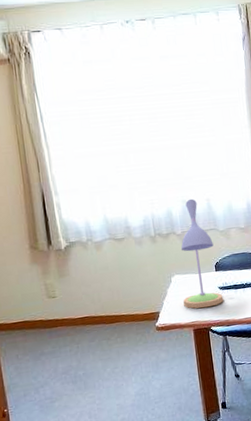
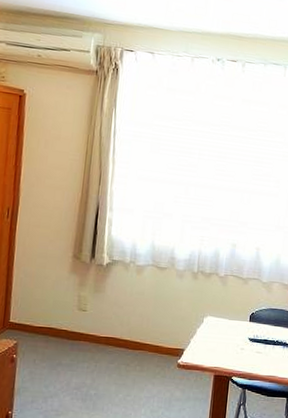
desk lamp: present [180,198,224,309] -> none [210,244,254,357]

